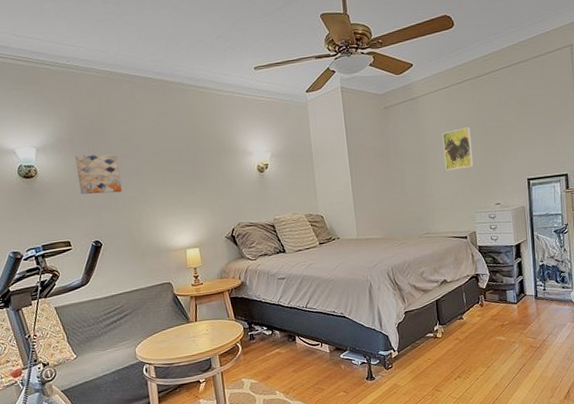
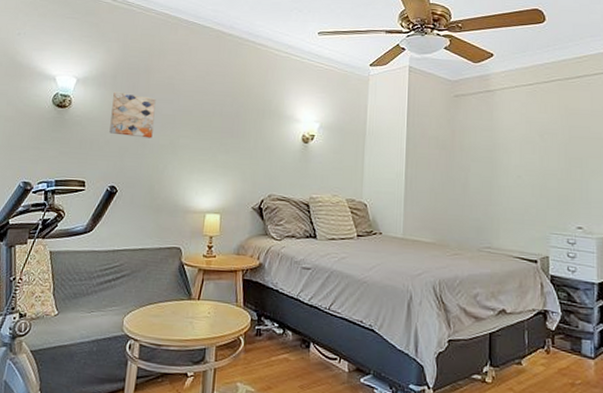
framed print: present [442,127,474,171] -> none [518,132,554,179]

